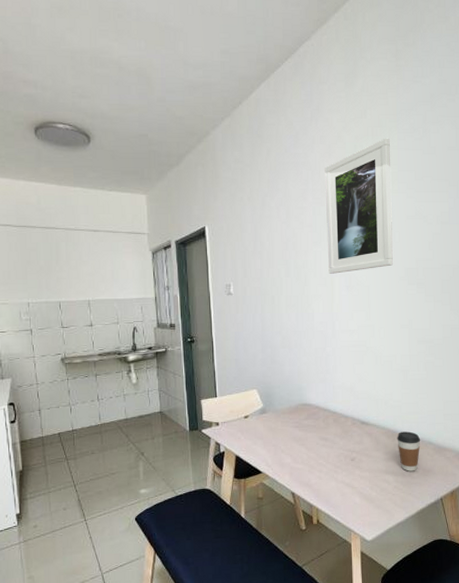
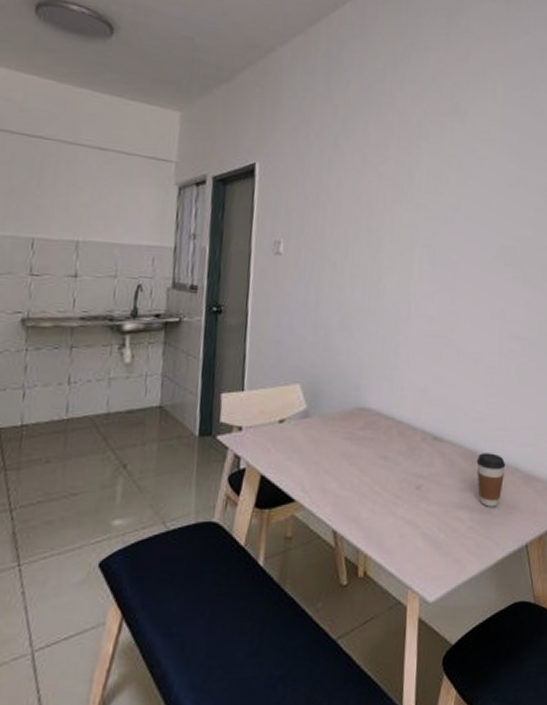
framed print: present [325,138,393,274] -> none [408,89,493,243]

